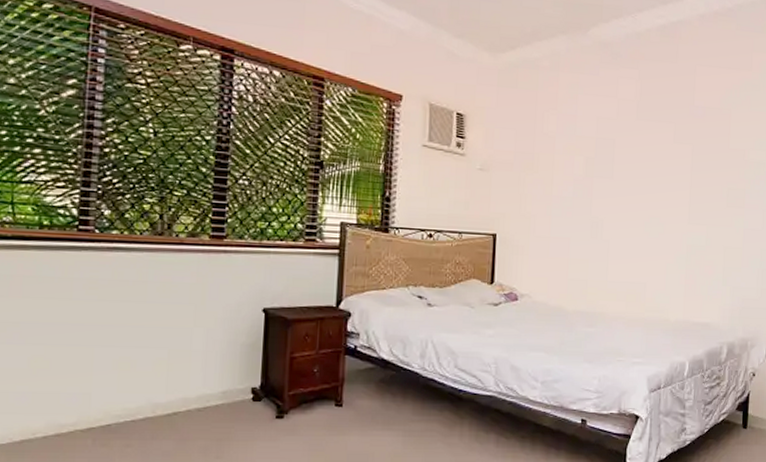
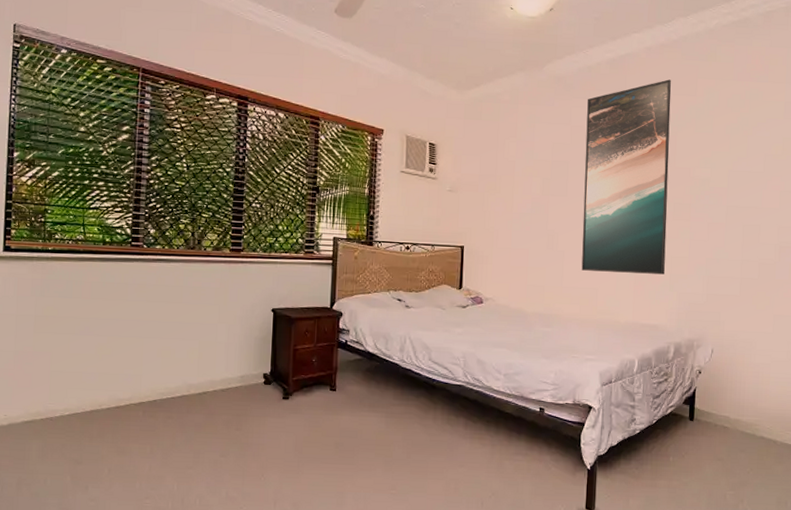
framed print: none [628,51,726,267] -> present [581,79,671,275]

